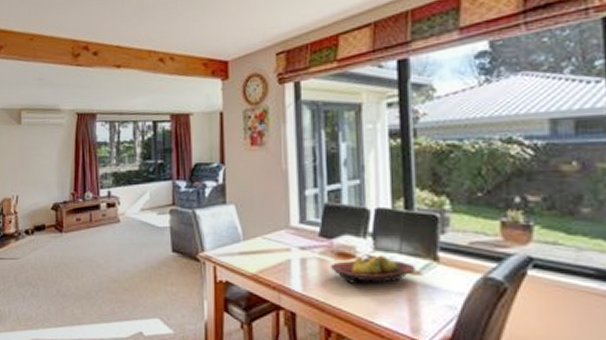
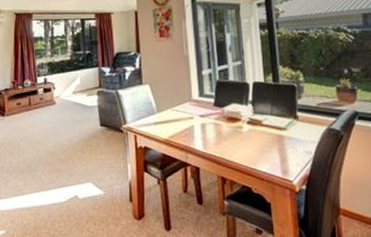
fruit bowl: present [329,255,416,284] -> none [222,117,283,141]

